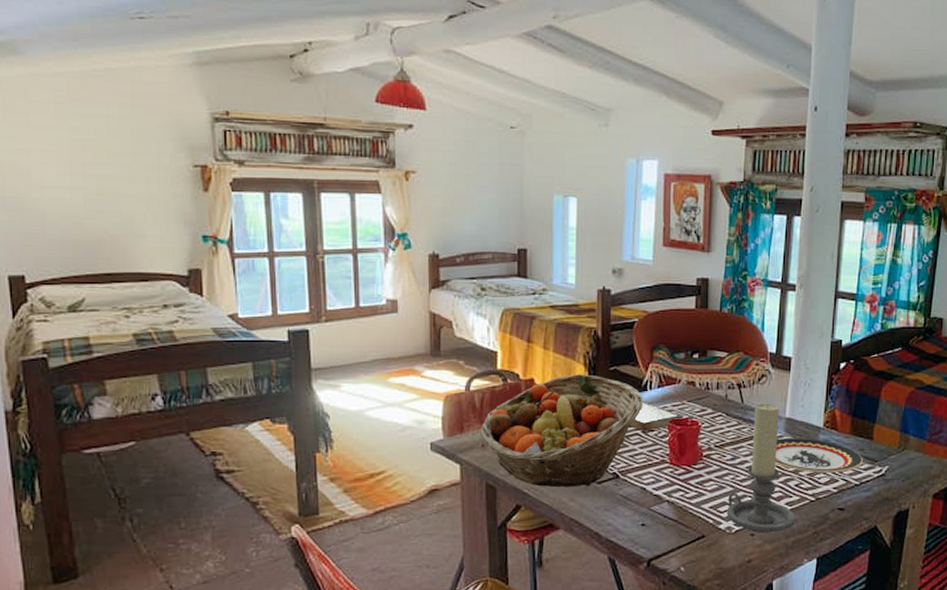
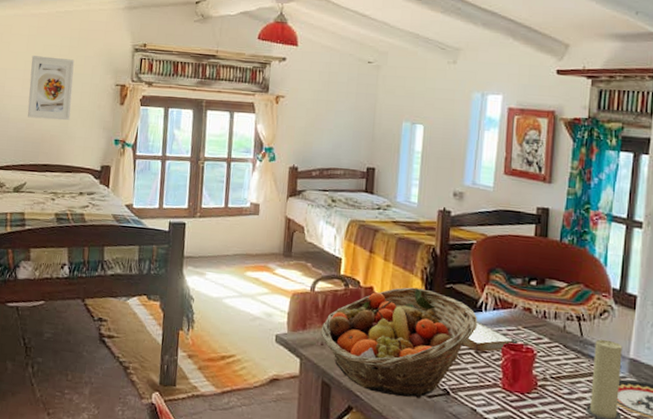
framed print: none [65,130,136,216] -> present [27,56,75,121]

